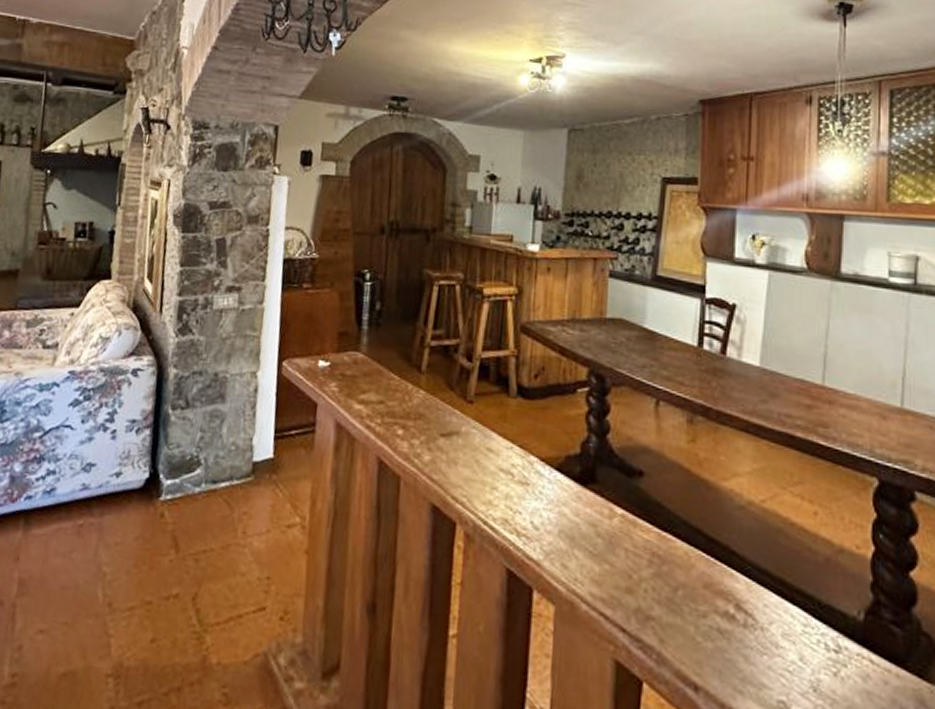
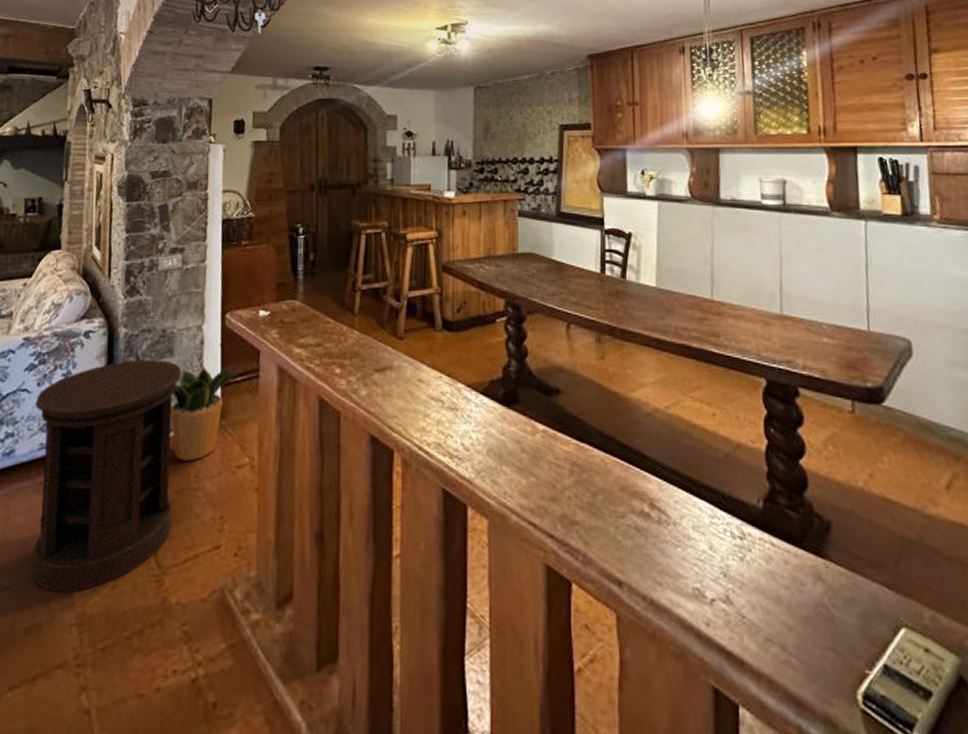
side table: none [68,403,234,642] -> present [31,359,183,592]
potted plant: none [219,415,298,516] -> present [170,364,243,461]

